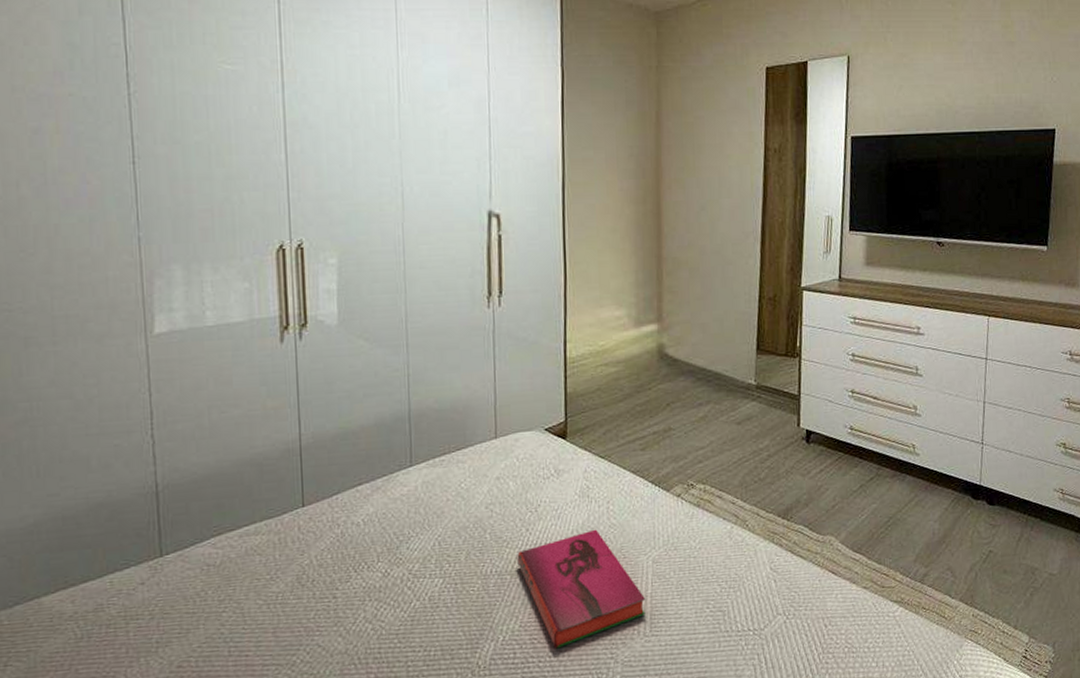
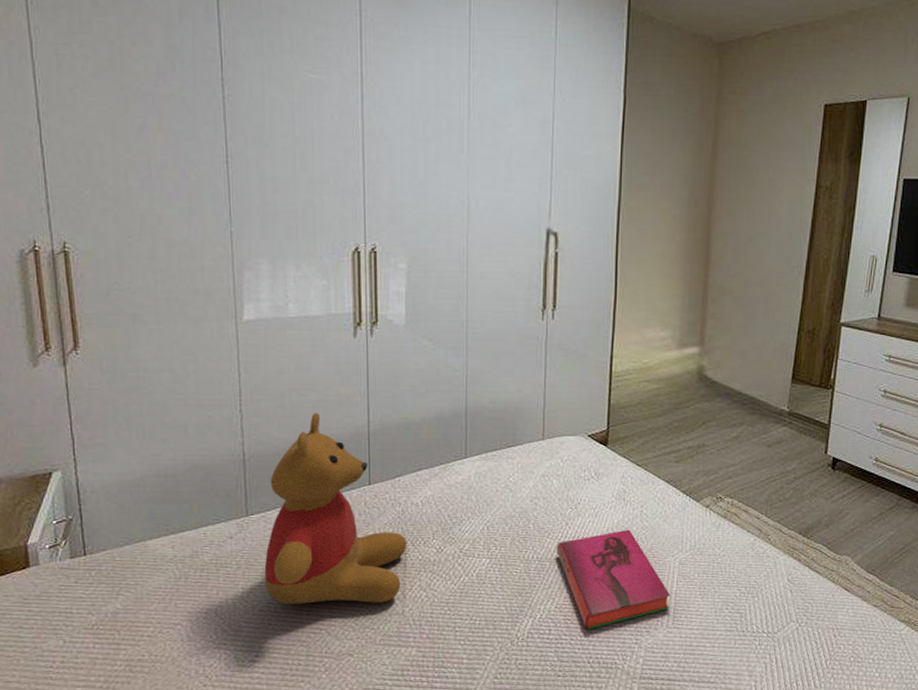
teddy bear: none [182,429,349,656] -> present [264,412,407,604]

